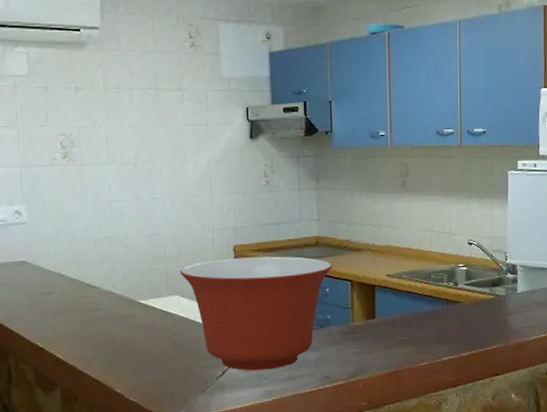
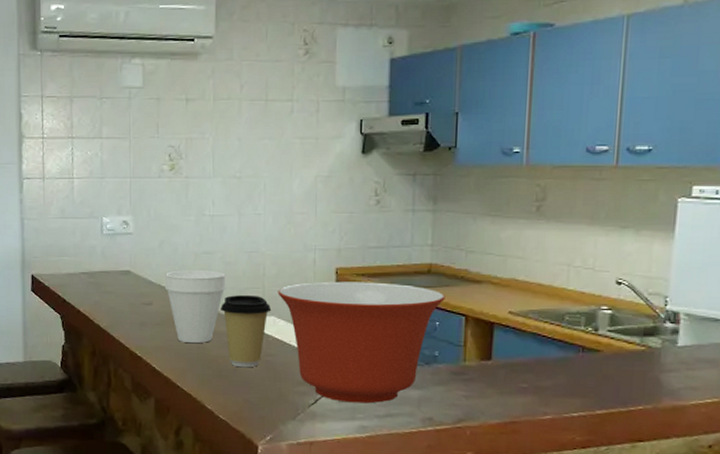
cup: none [64,255,128,329] -> present [165,270,226,343]
coffee cup: none [124,277,175,348] -> present [221,295,272,368]

